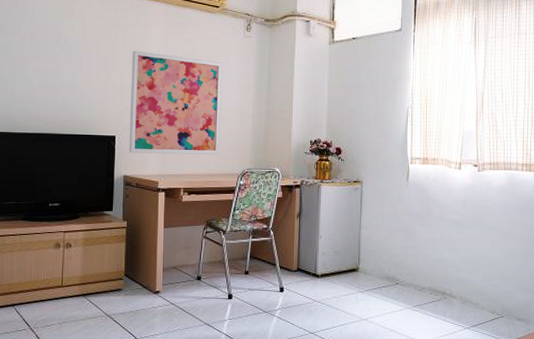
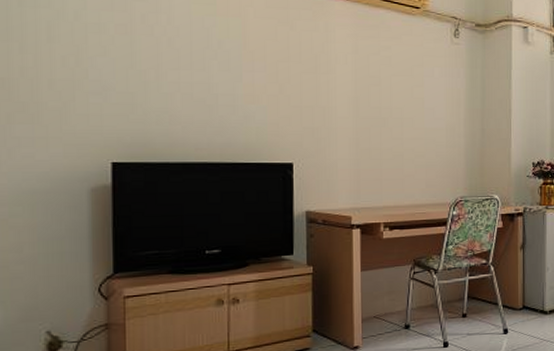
wall art: present [128,50,223,155] -> none [310,58,427,184]

